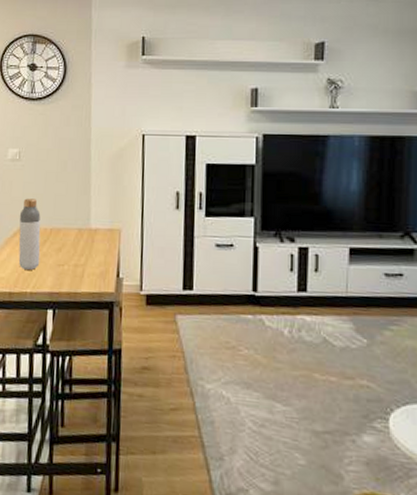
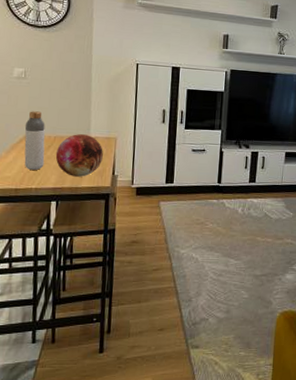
decorative orb: none [52,225,106,279] -> present [55,134,103,177]

